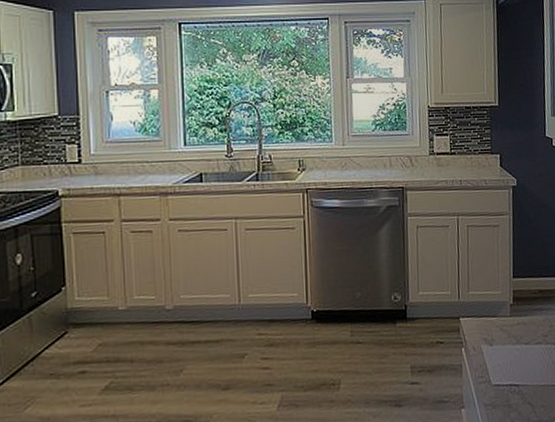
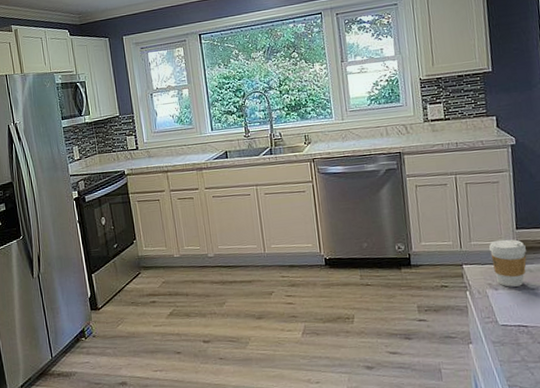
coffee cup: none [487,289,522,342] -> present [489,239,527,287]

